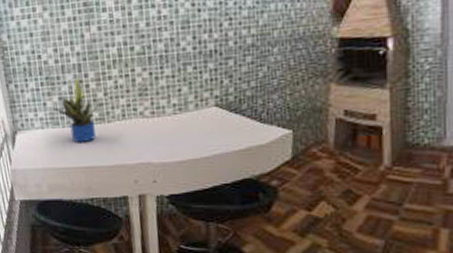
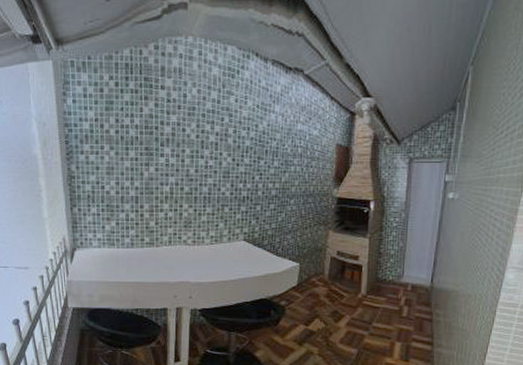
potted plant: present [56,75,98,143] -> none [113,206,149,262]

